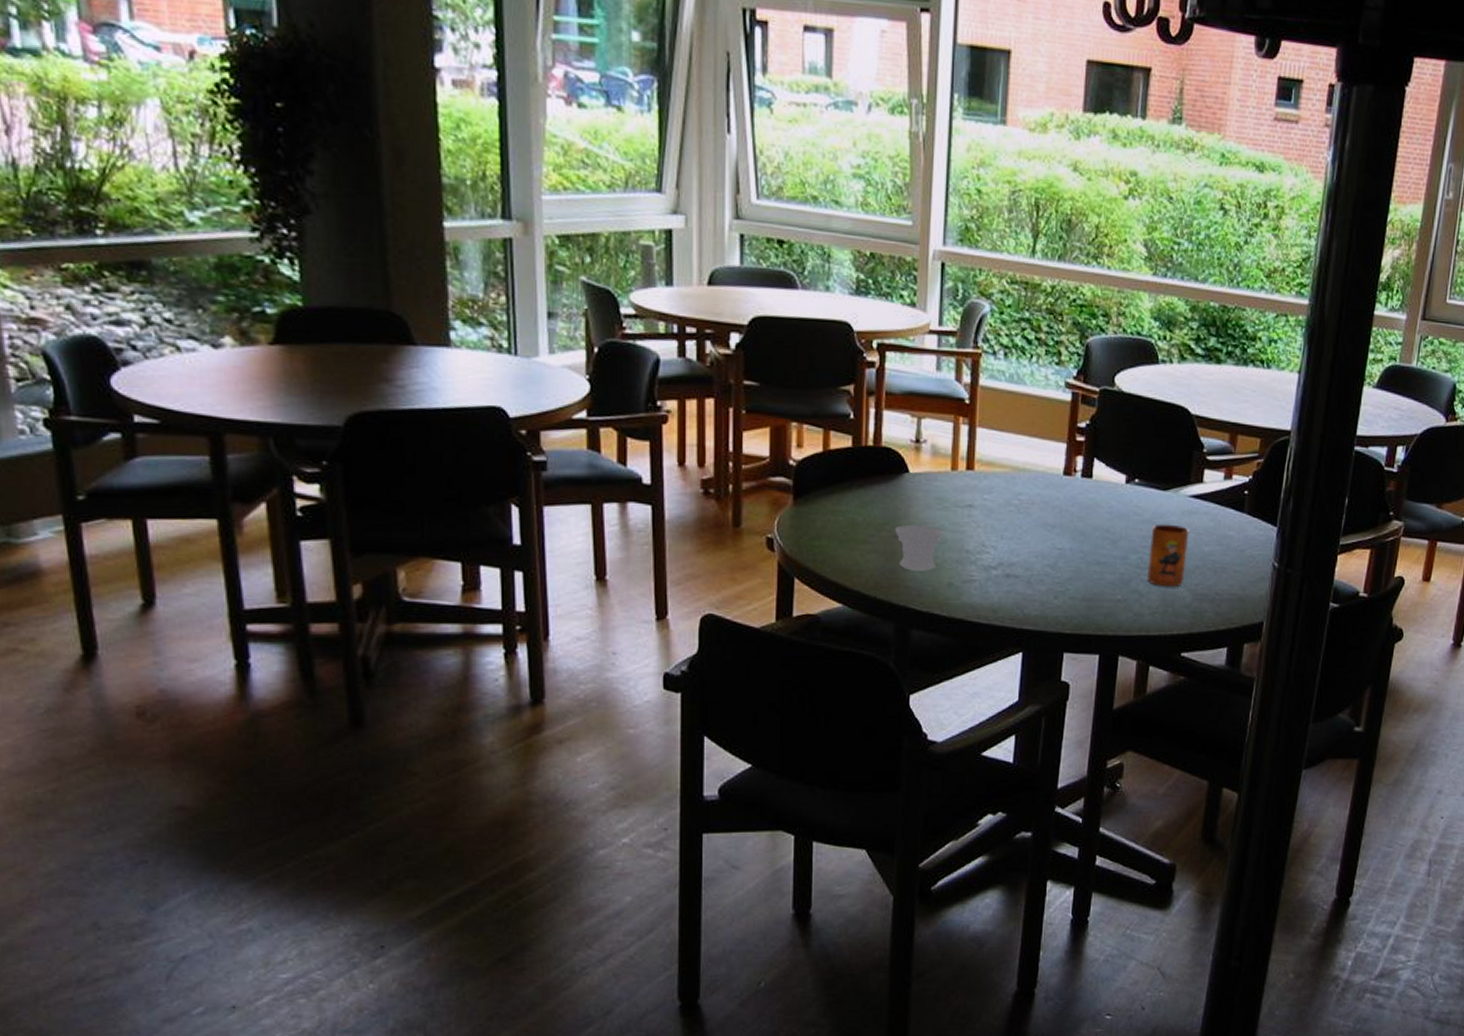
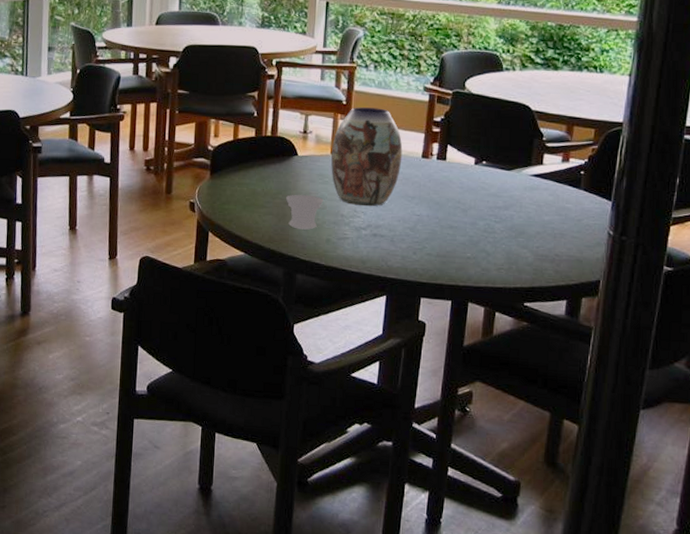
vase: none [952,408,1040,539] -> present [331,107,403,206]
mug: present [1147,523,1189,587] -> none [494,197,531,249]

